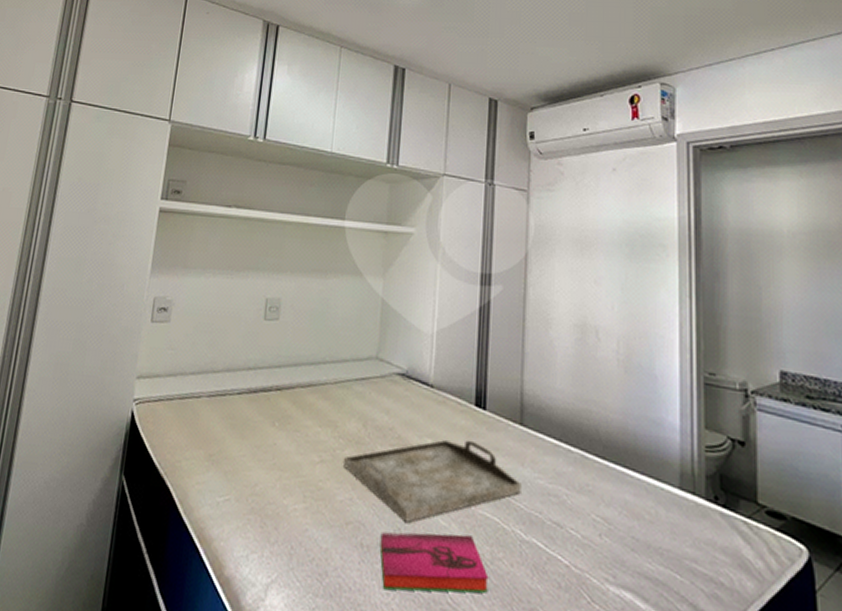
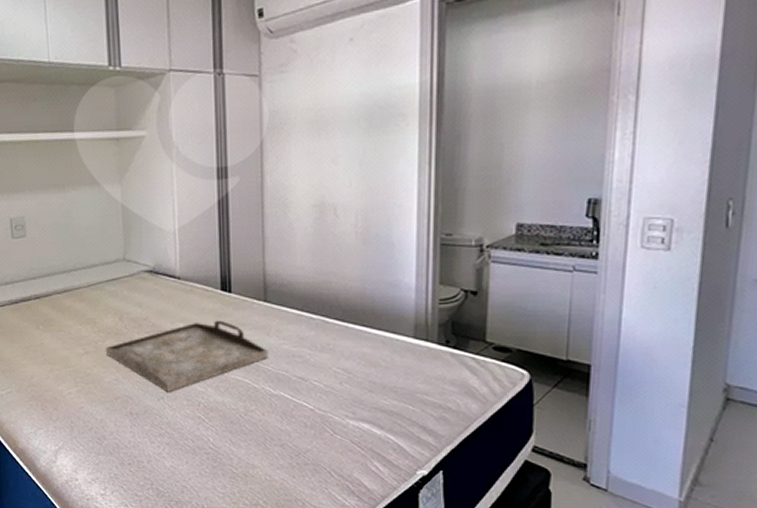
hardback book: present [379,531,489,593] -> none [146,396,244,444]

